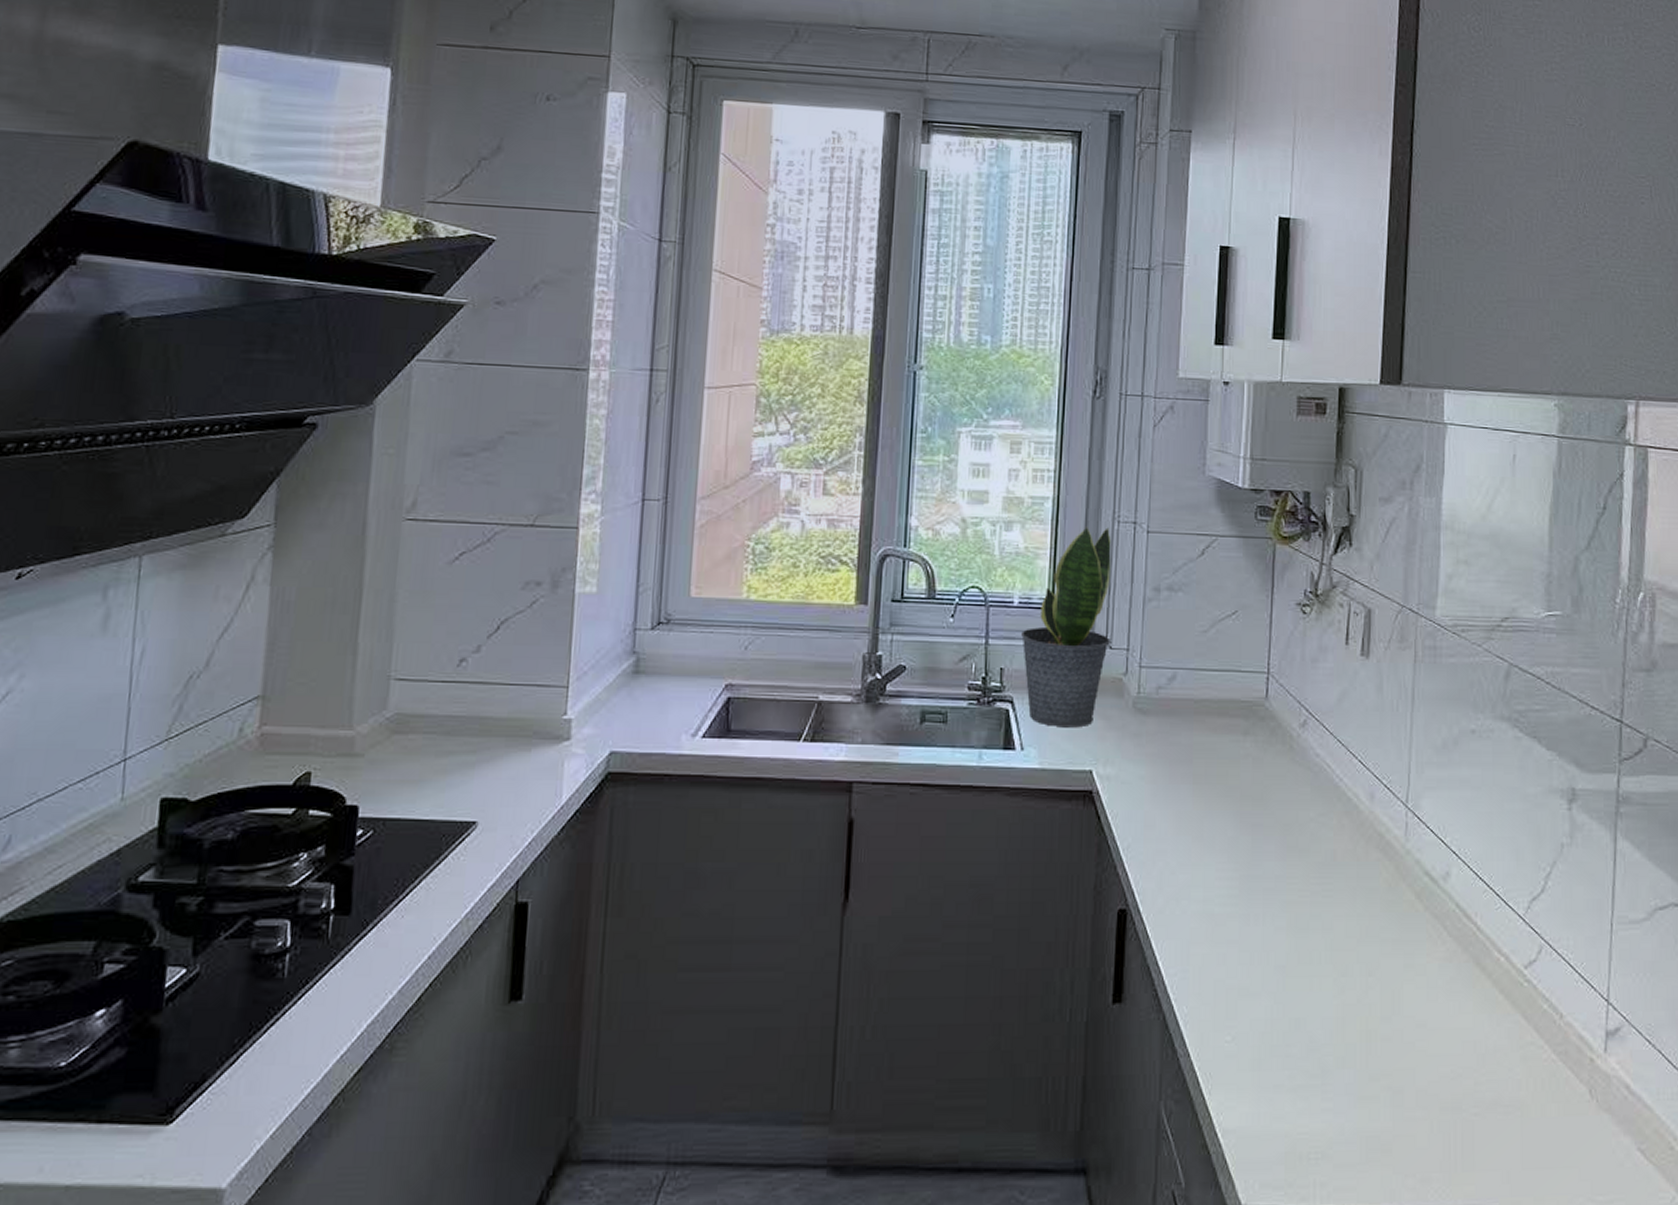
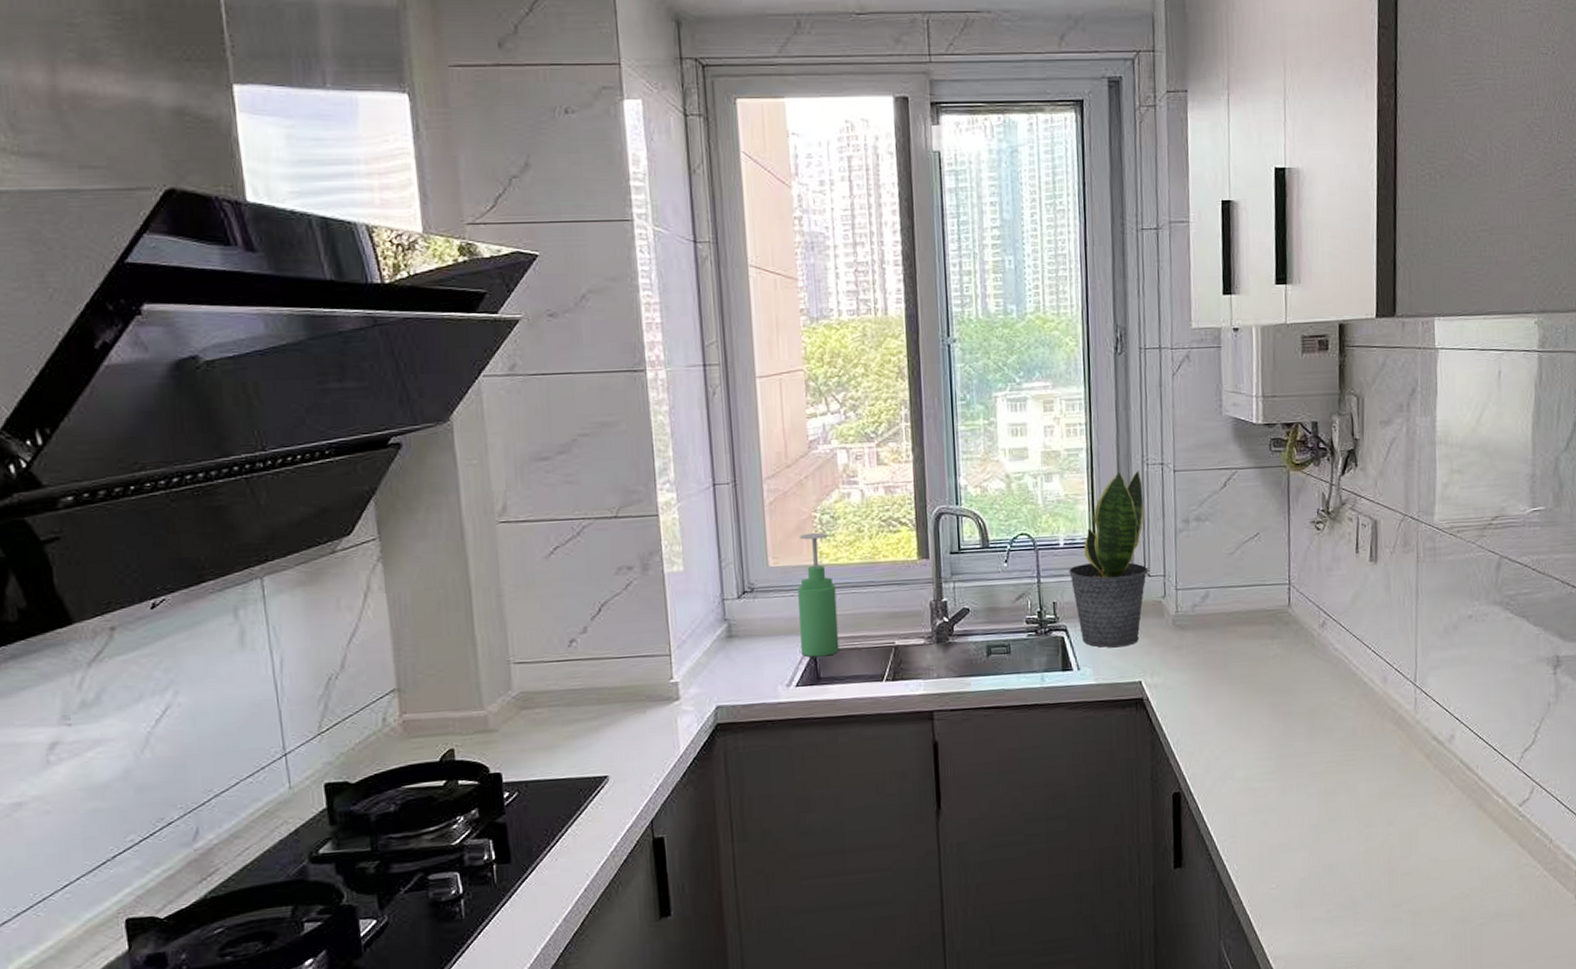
soap dispenser: none [712,563,761,706] -> present [798,532,840,658]

